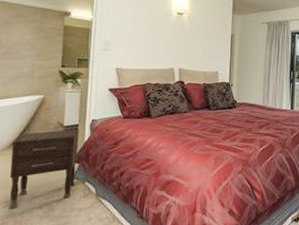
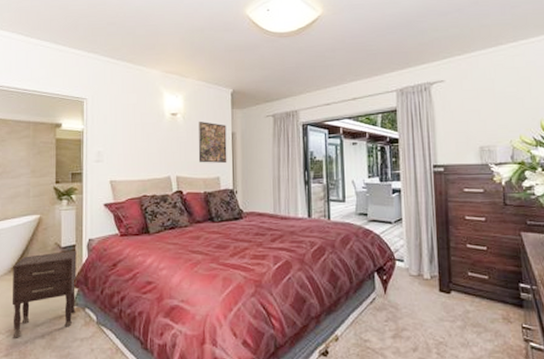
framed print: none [200,22,227,59] -> present [198,122,227,163]

